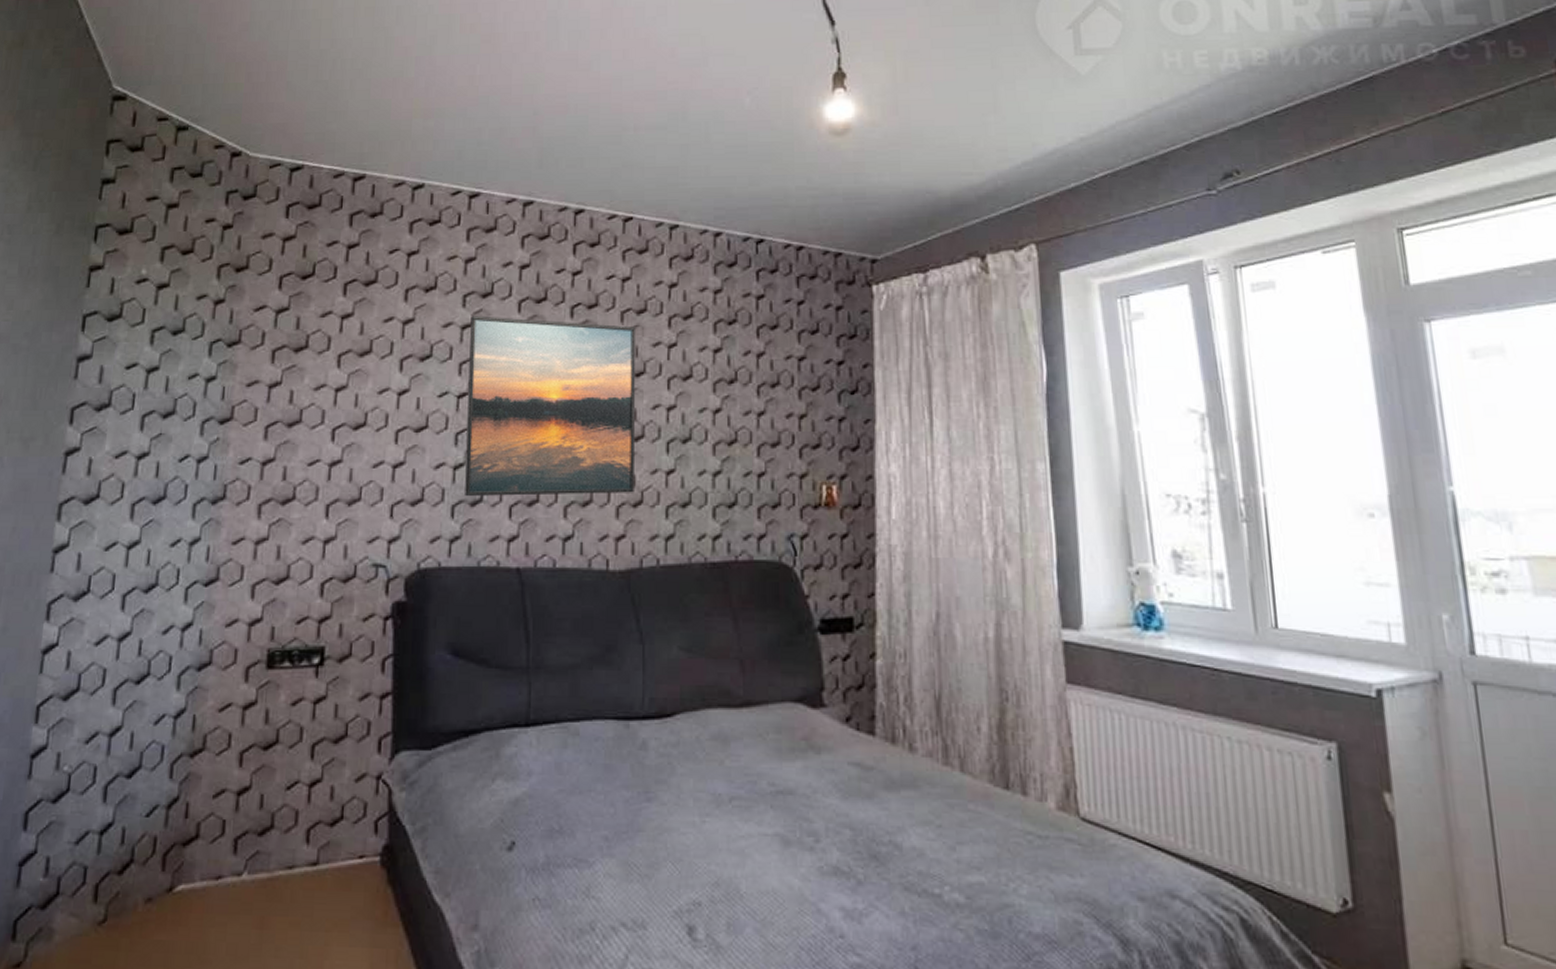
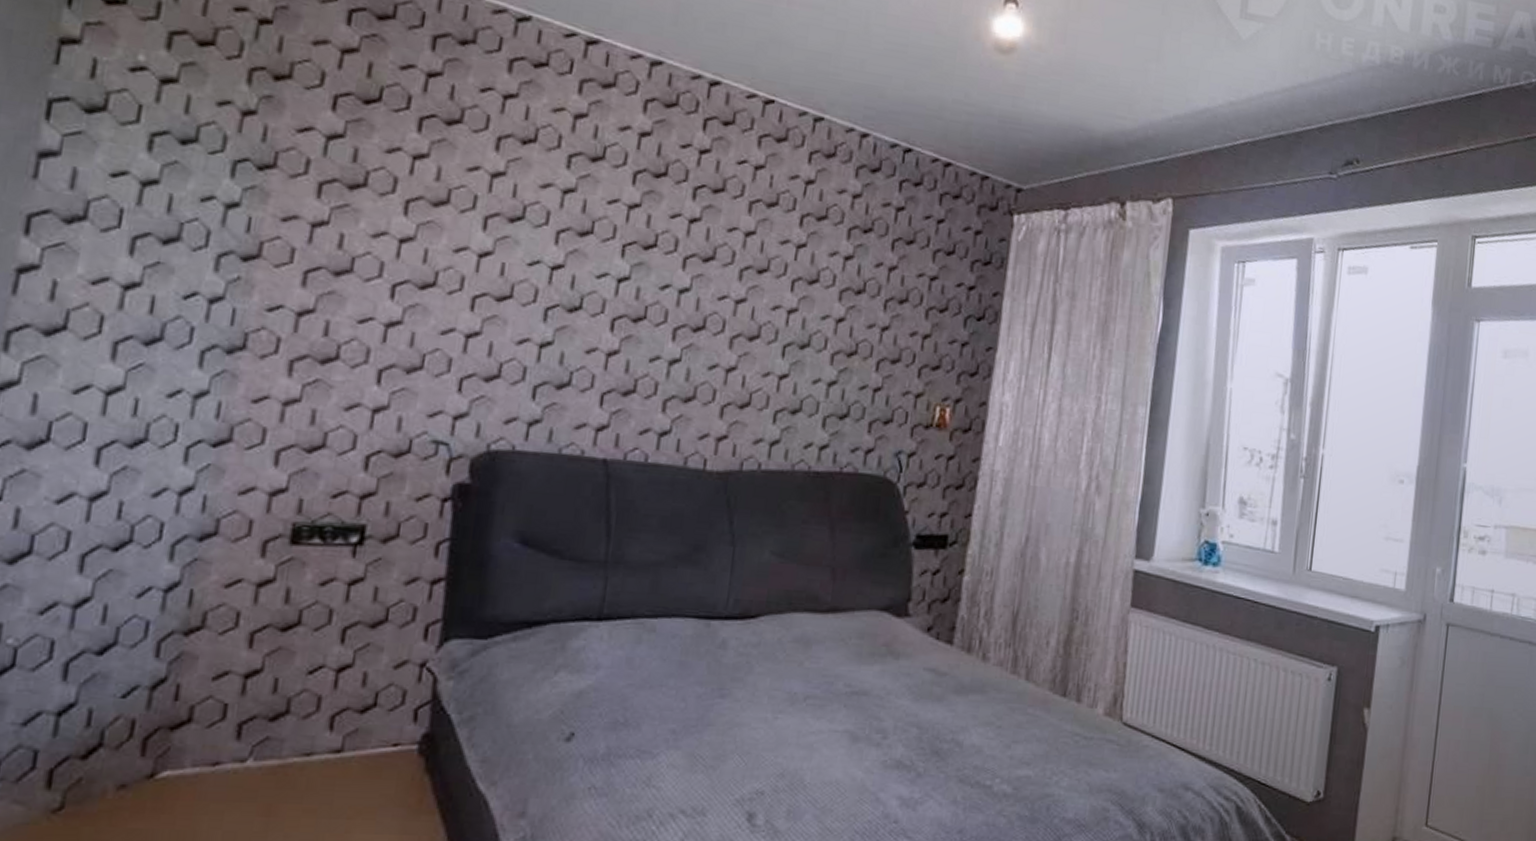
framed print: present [465,316,635,497] -> none [550,180,763,394]

